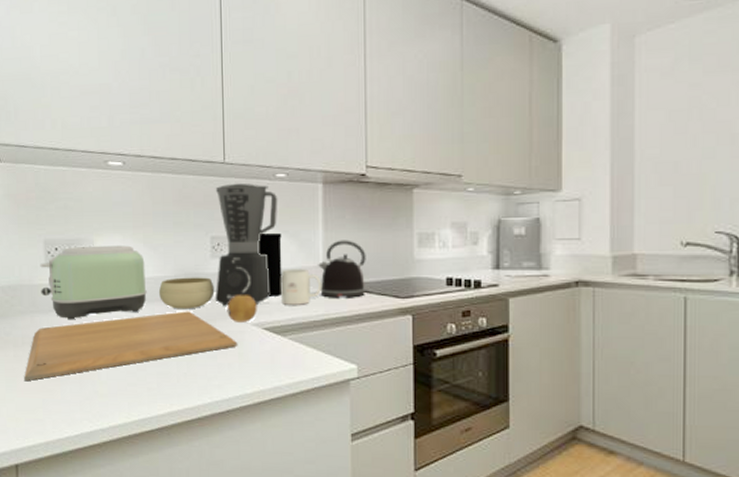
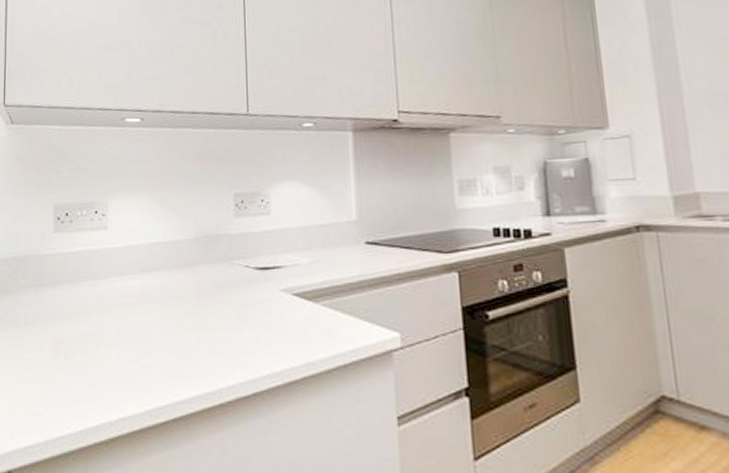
chopping board: present [24,311,238,382] -> none [24,277,265,368]
toaster: present [40,245,147,320] -> none [48,207,164,294]
bowl: present [158,277,215,310] -> none [176,238,238,276]
blender: present [215,183,278,307] -> none [238,134,306,272]
fruit: present [227,295,257,324] -> none [252,257,286,290]
canister: present [259,232,283,298] -> none [286,186,313,259]
mug: present [281,268,321,305] -> none [311,224,356,266]
kettle: present [317,240,368,298] -> none [350,190,408,256]

